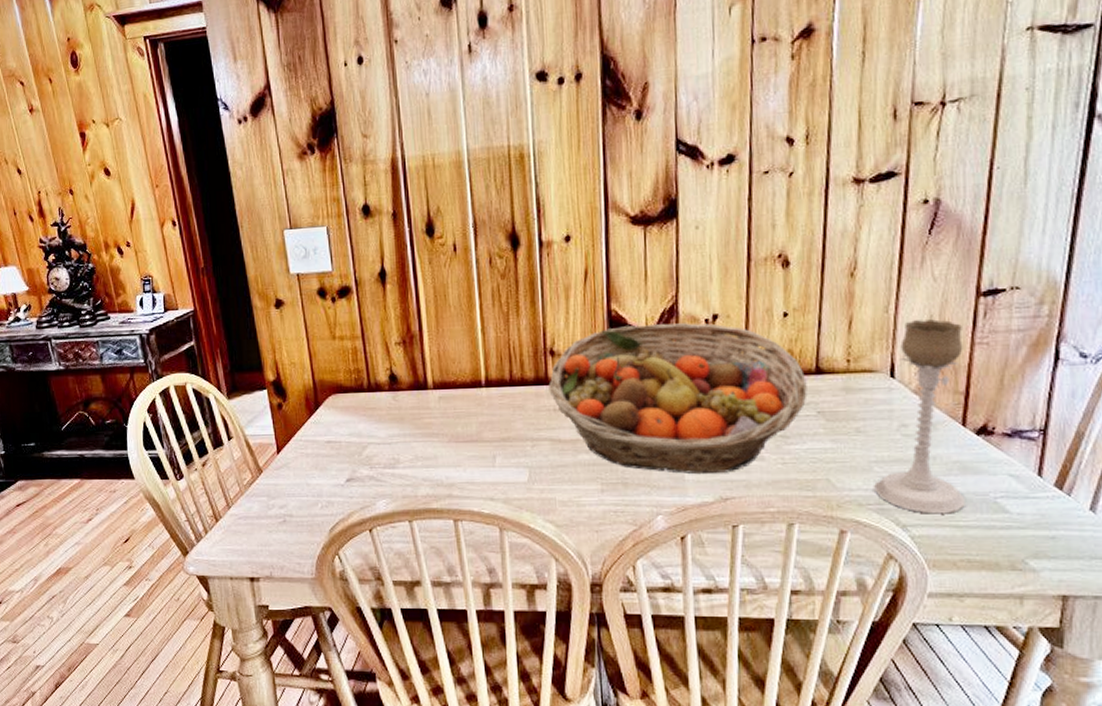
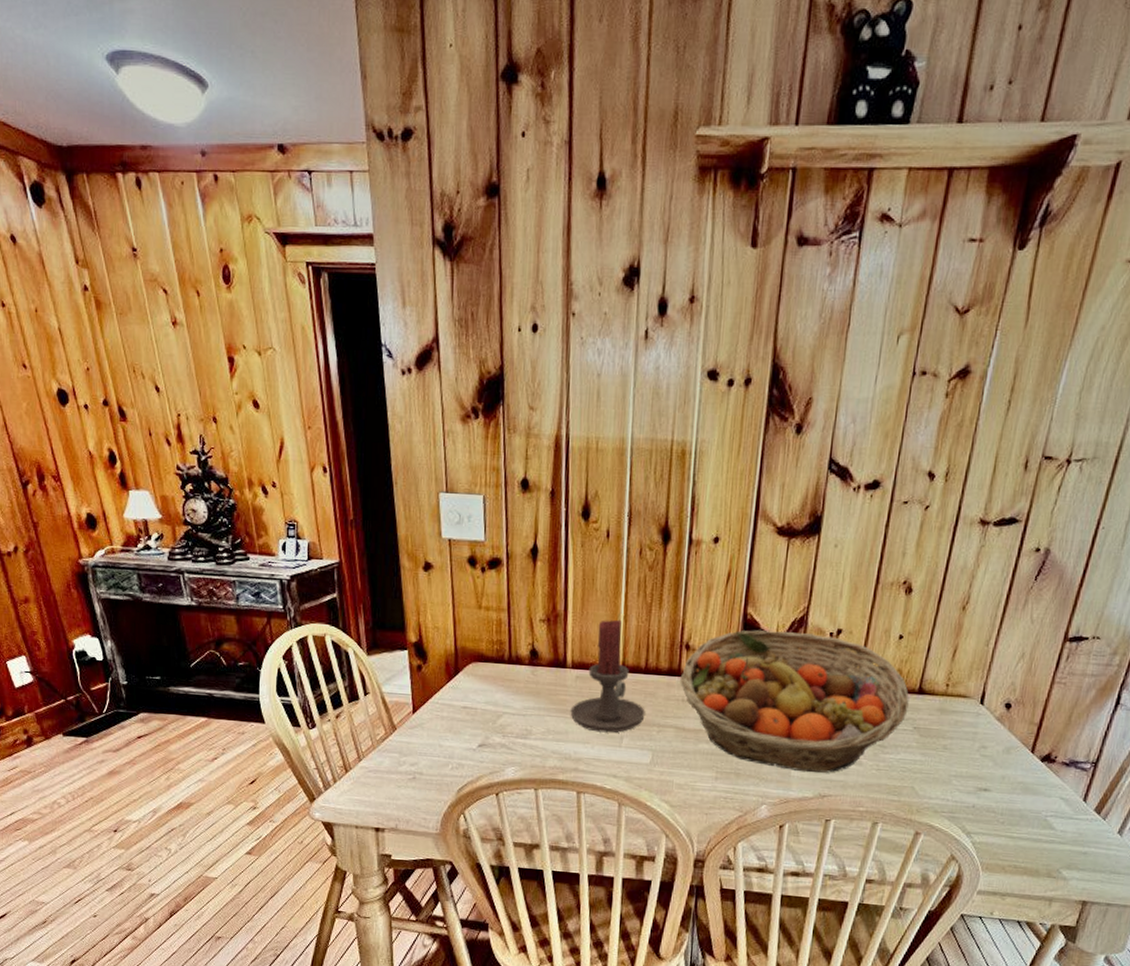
candle holder: none [437,333,516,454] -> present [570,619,645,733]
candle holder: present [874,319,965,514] -> none [950,656,1047,826]

